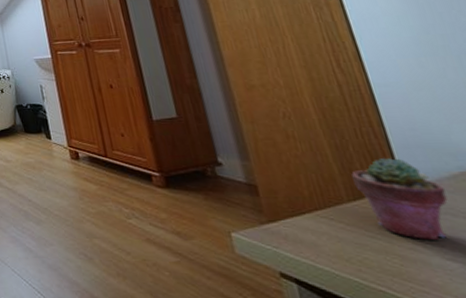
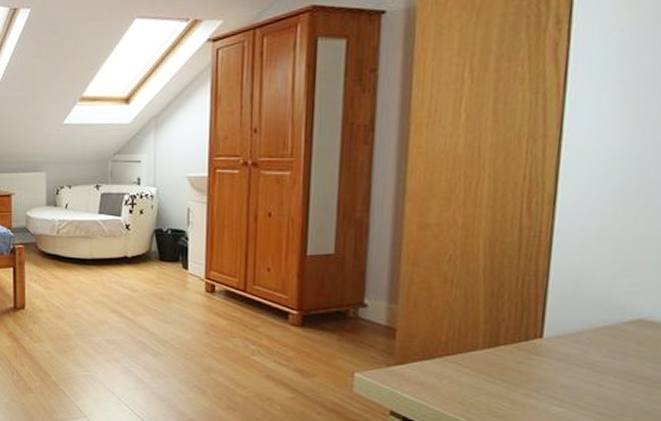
potted succulent: present [351,158,448,240] -> none [495,308,581,387]

